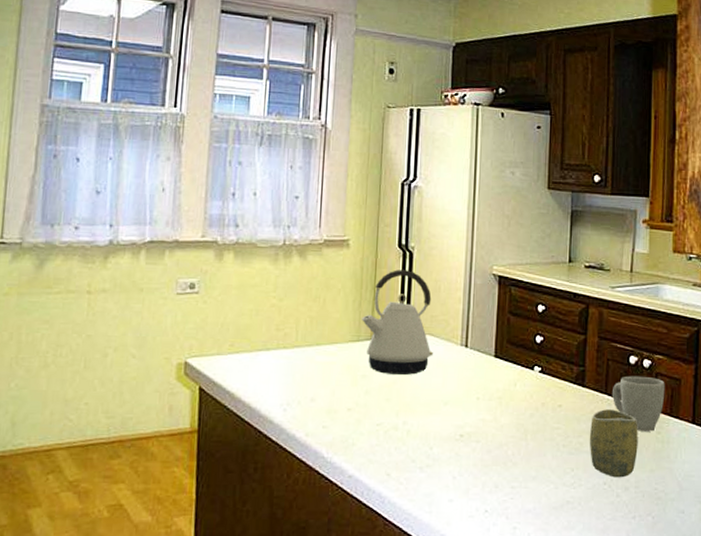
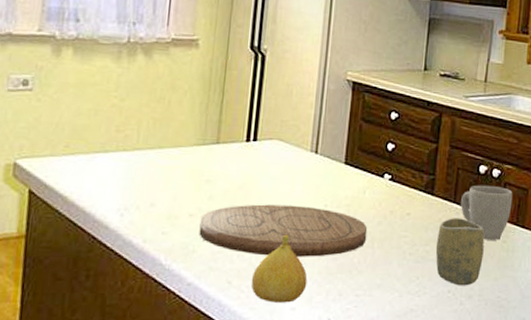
cutting board: none [357,398,520,450] -> present [199,204,368,257]
kettle: present [362,270,433,375] -> none [208,72,283,180]
fruit: none [409,427,463,495] -> present [251,234,308,303]

